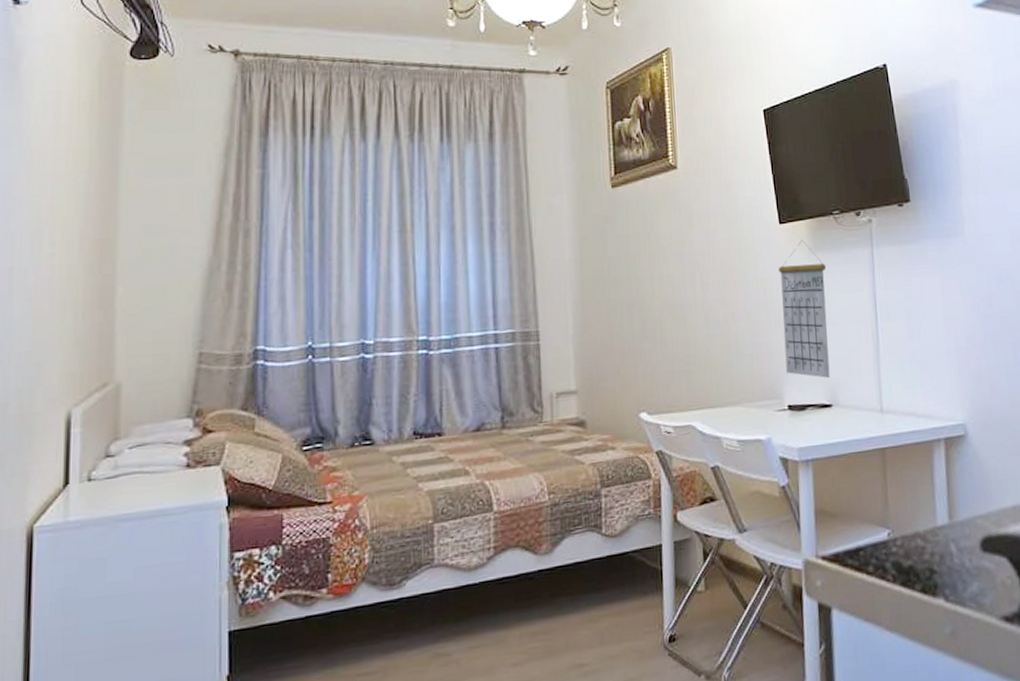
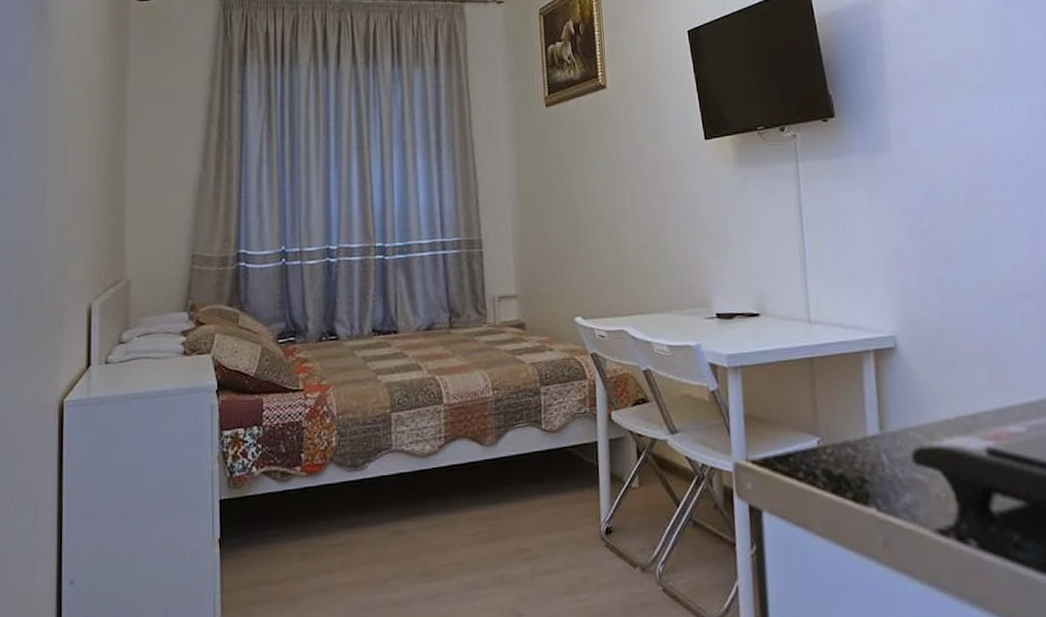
calendar: present [778,239,830,378] -> none [704,154,757,288]

